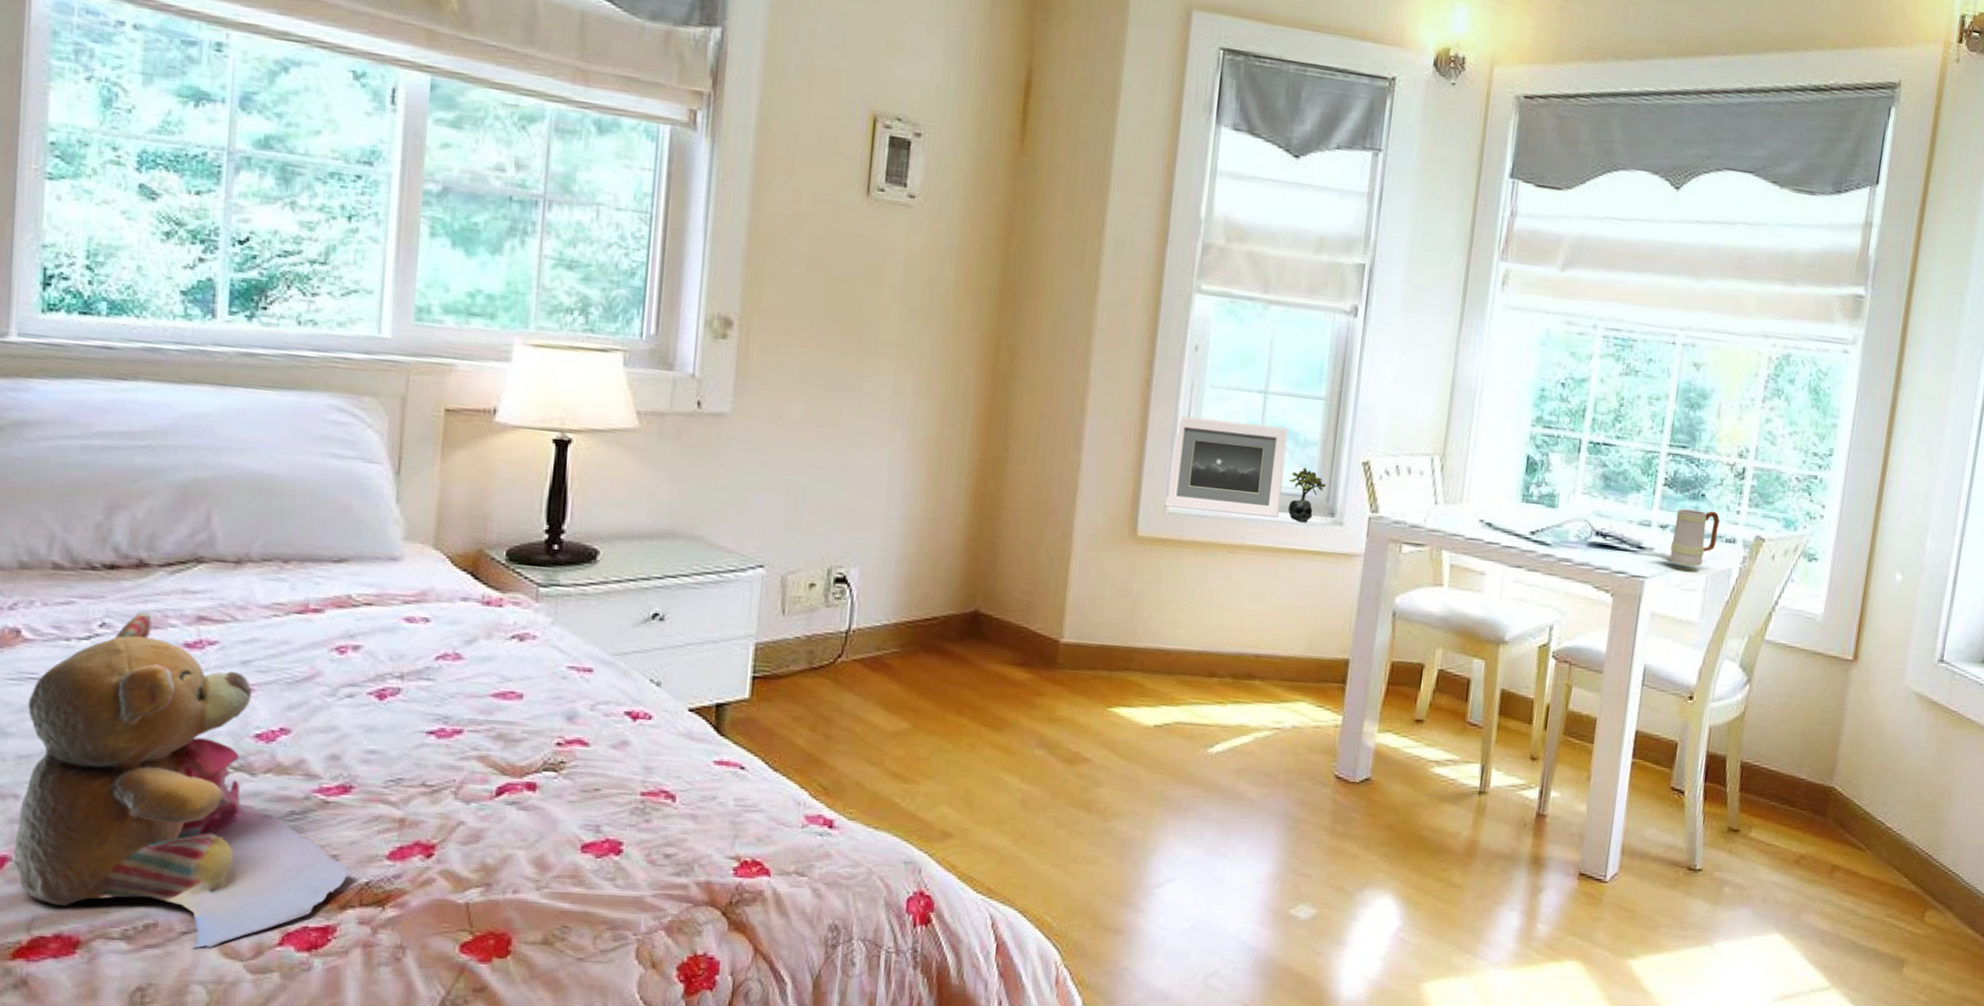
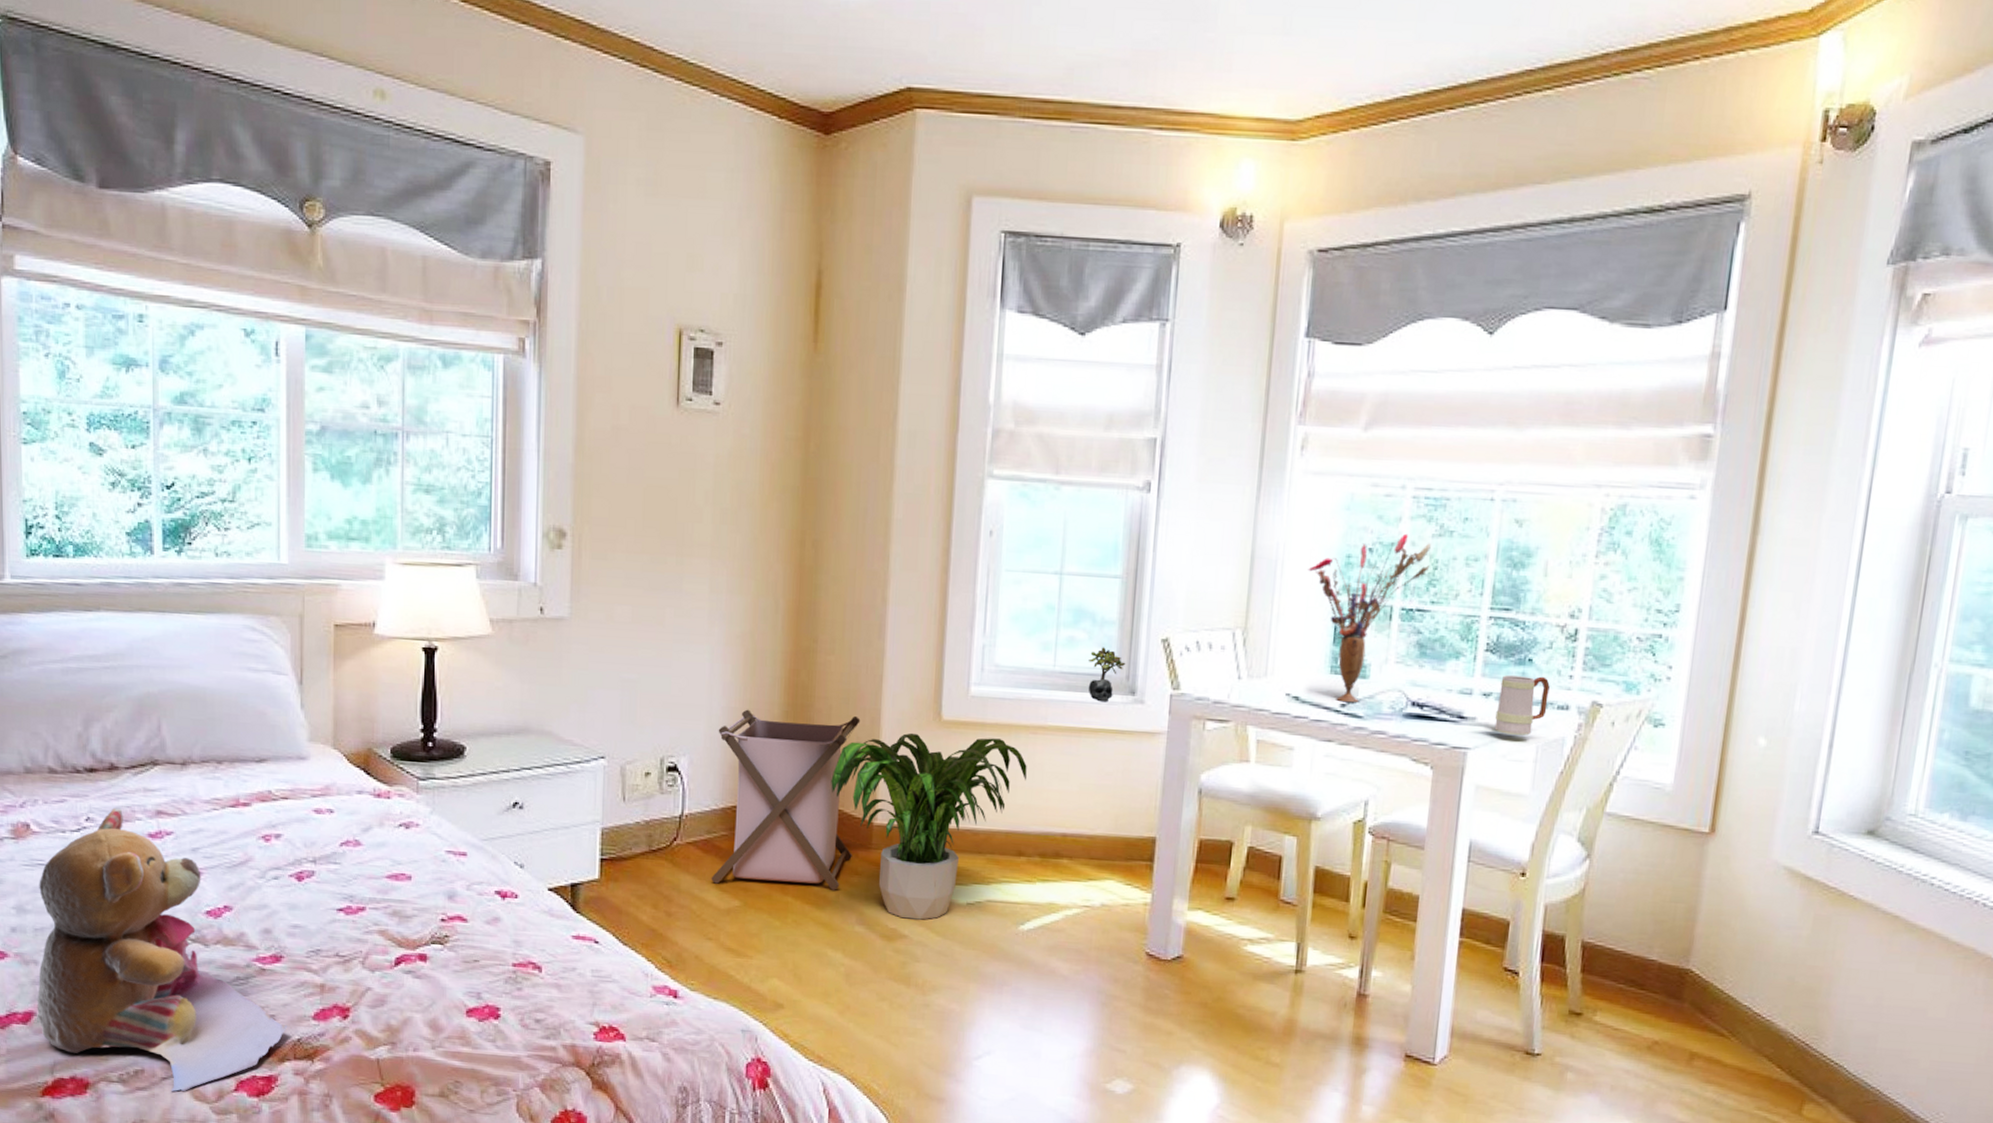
laundry basket: none [878,519,1051,712] -> present [711,709,861,890]
potted plant: none [1016,548,1223,743] -> present [831,732,1027,920]
picture frame: present [1164,416,1289,518] -> none [966,601,1085,698]
bouquet: none [1504,370,1618,531] -> present [1308,533,1431,703]

